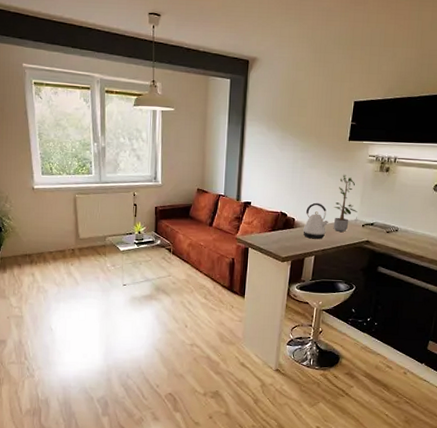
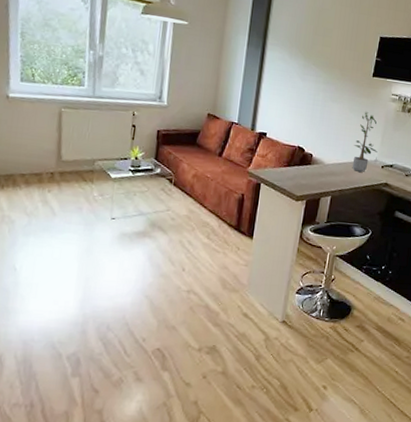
kettle: present [302,202,329,239] -> none [319,139,348,179]

